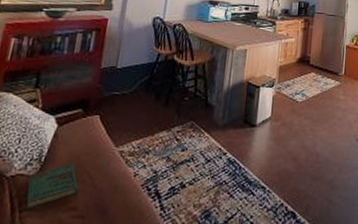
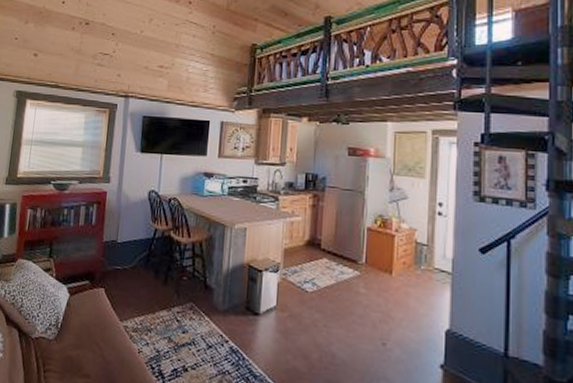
book: present [25,163,79,210] -> none [48,332,90,371]

